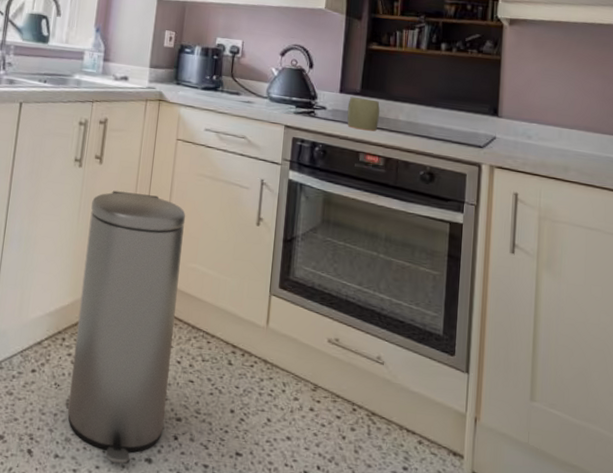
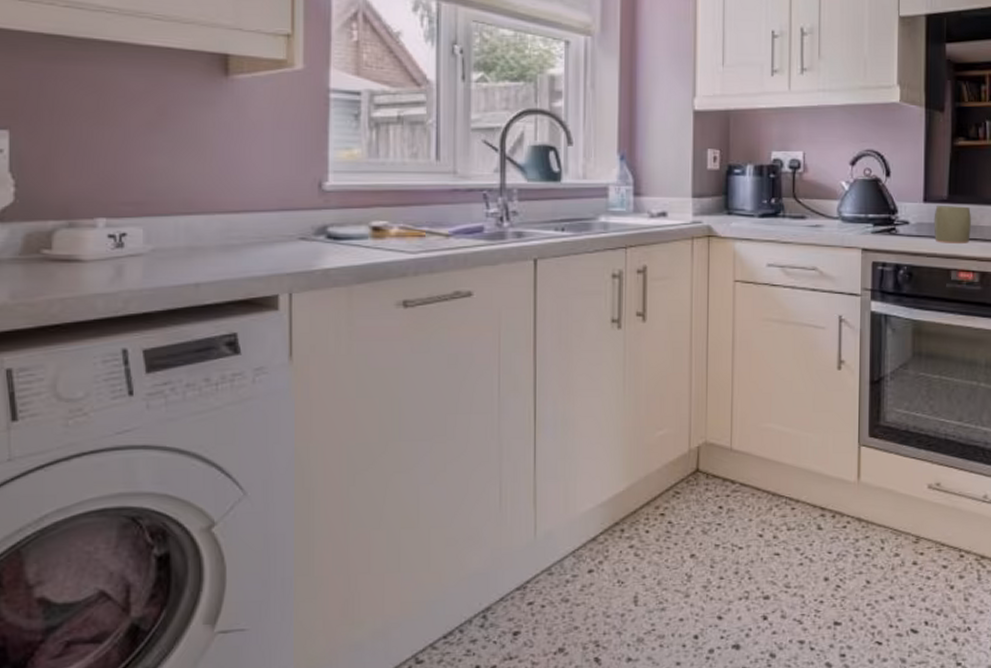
pedal bin: present [67,191,186,464] -> none [636,351,754,655]

